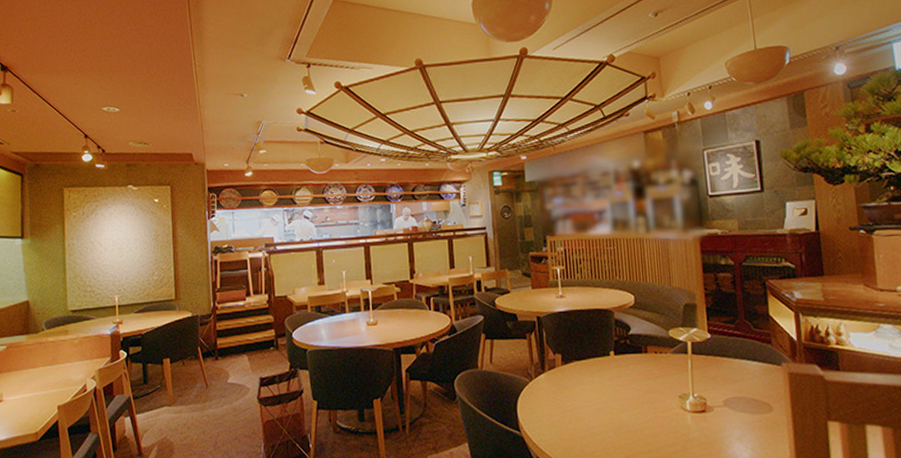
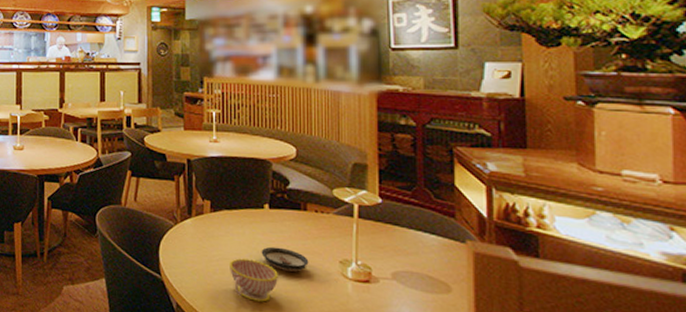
teacup: none [583,405,627,444] -> present [230,258,278,302]
saucer: none [610,390,653,412] -> present [261,246,309,272]

